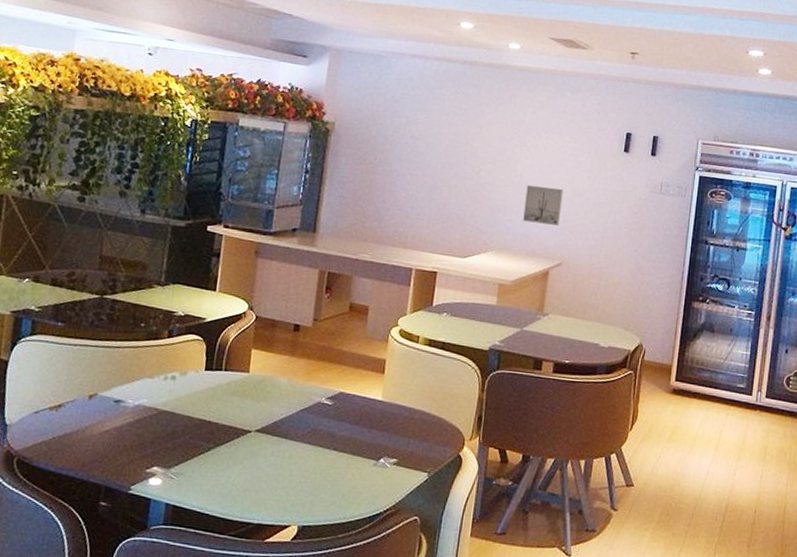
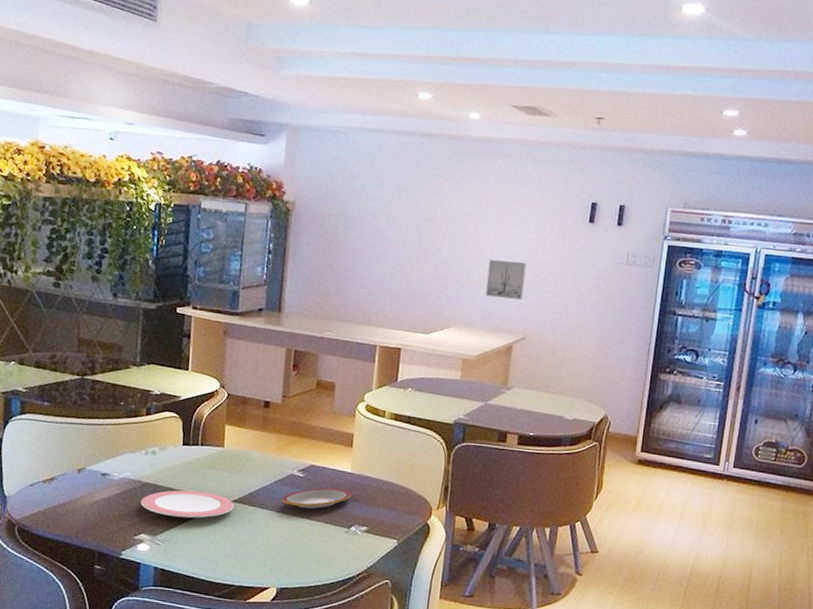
plate: none [155,418,257,450] -> present [140,490,234,518]
plate: none [307,417,382,440] -> present [281,488,352,509]

